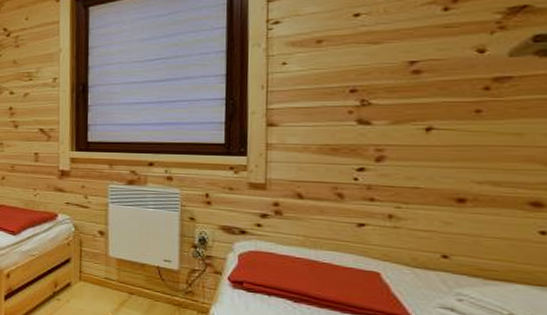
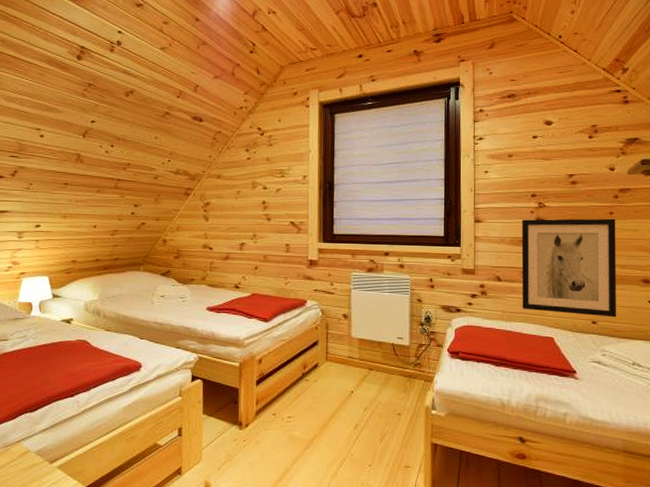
wall art: none [333,118,486,252] -> present [521,218,617,318]

